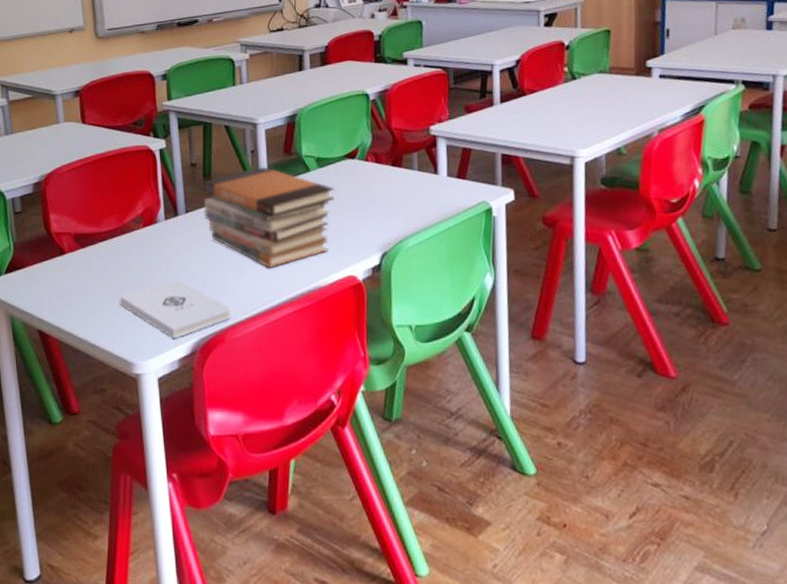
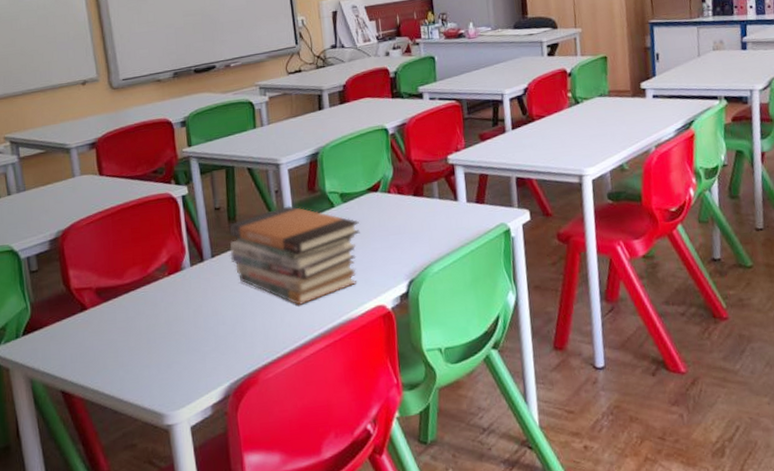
notepad: present [120,279,231,339] -> none [147,325,263,386]

